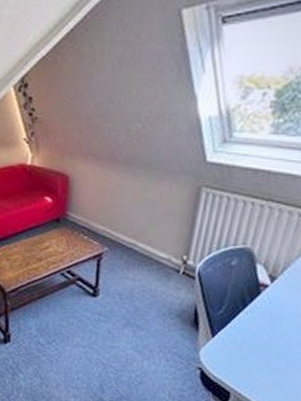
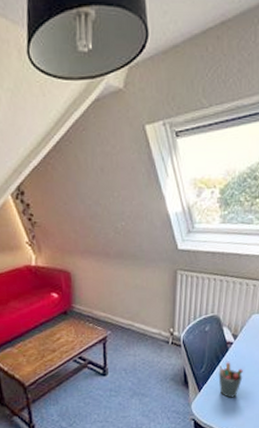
pen holder: none [240,308,279,354] -> present [218,362,243,398]

